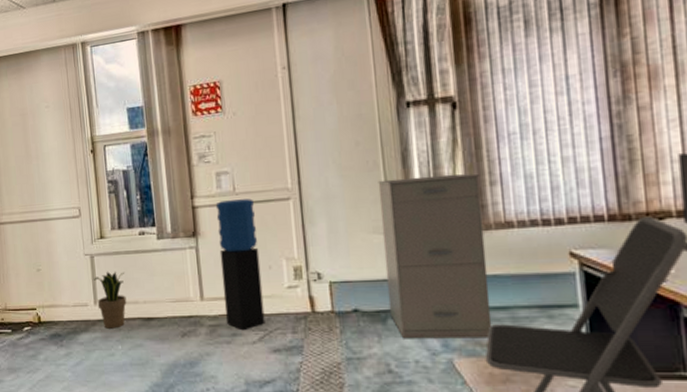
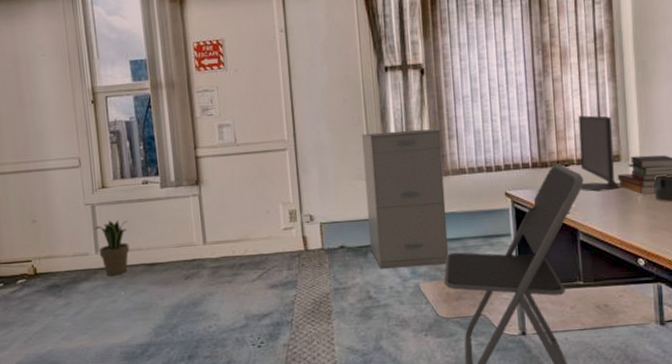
water cooler: present [215,198,265,331] -> none [218,149,264,270]

